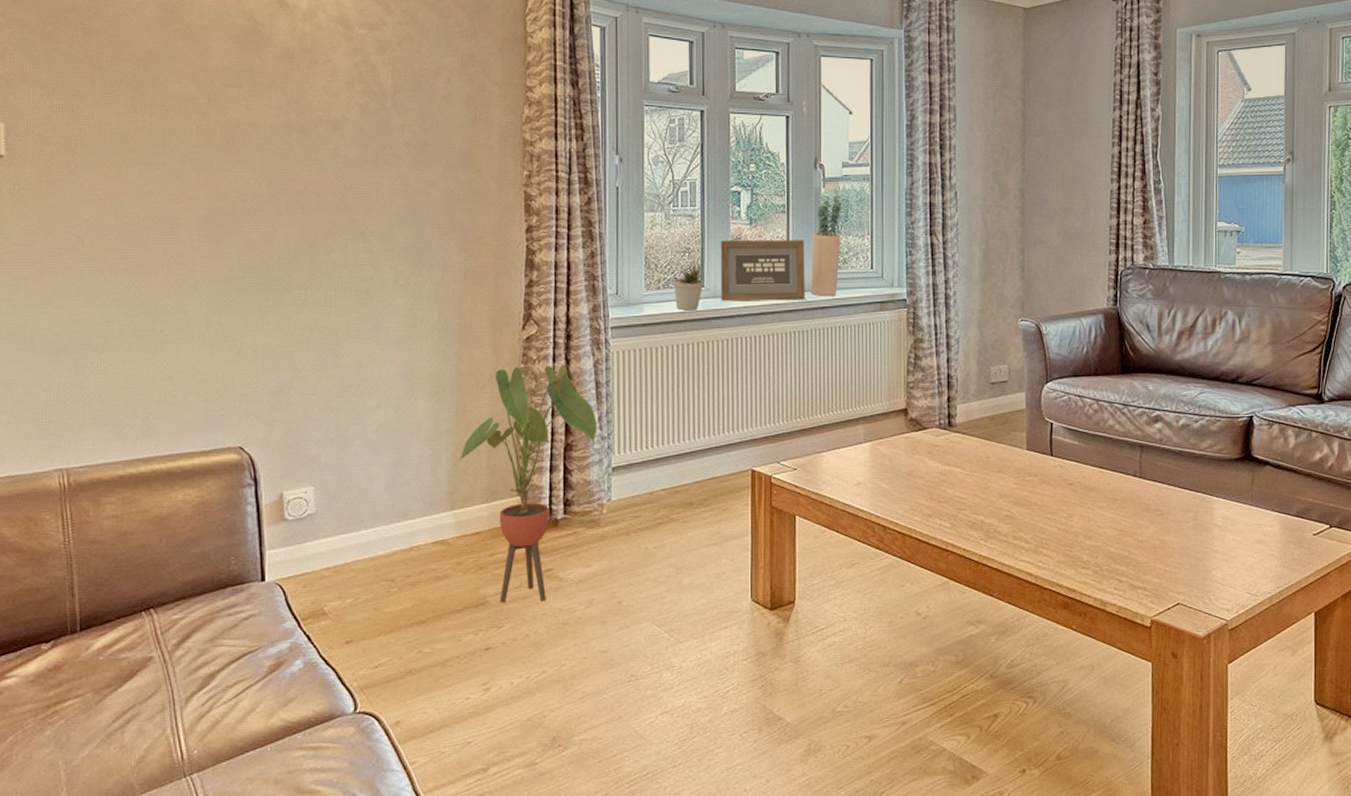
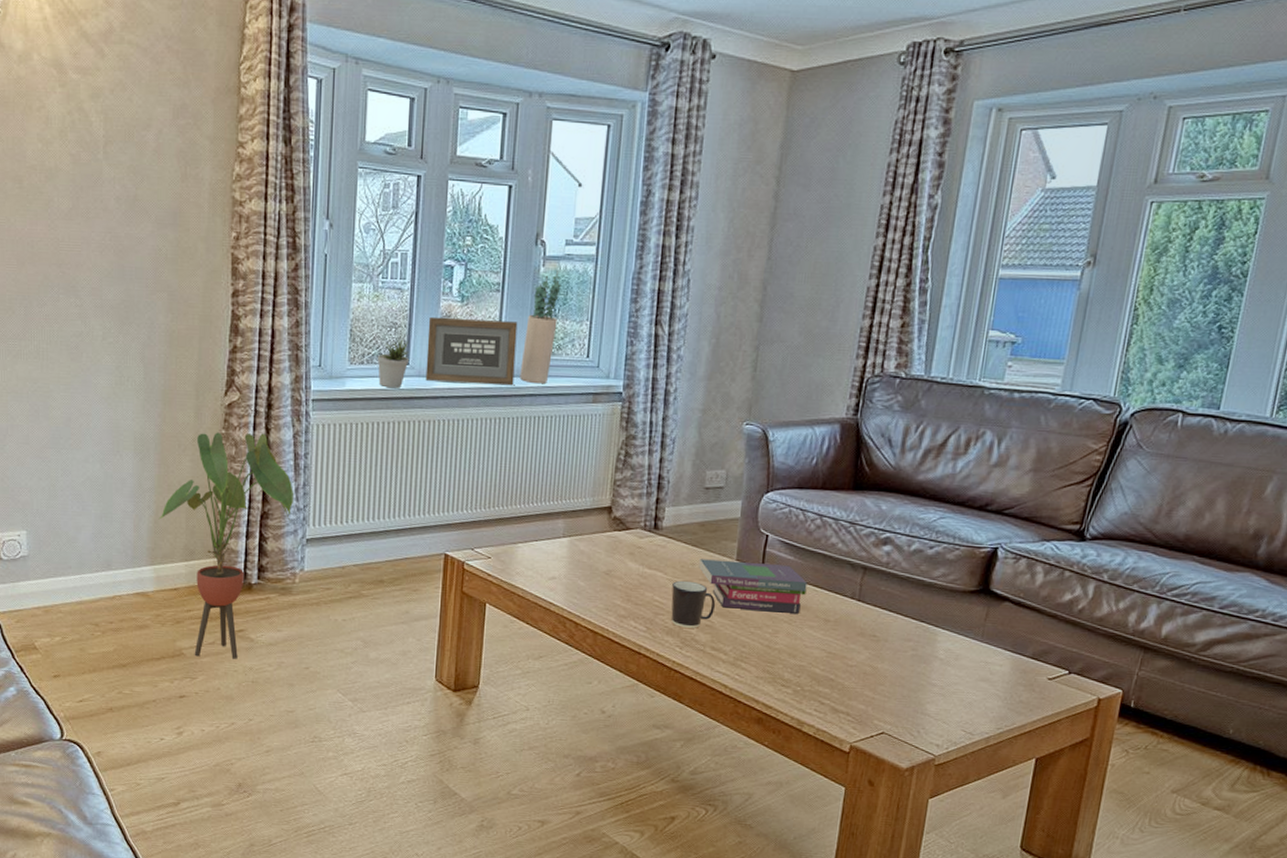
mug: none [971,474,1013,521] -> present [670,580,716,629]
books: none [993,450,1093,497] -> present [699,559,807,614]

